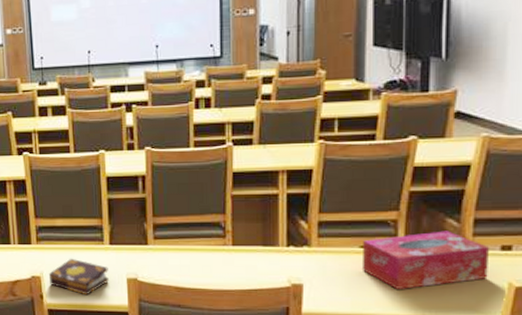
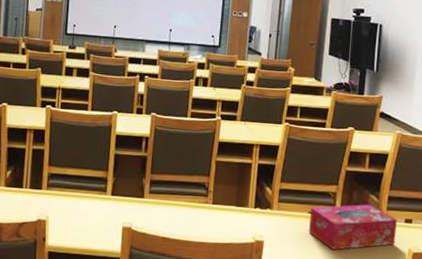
book: present [48,258,109,296] -> none [53,205,108,241]

